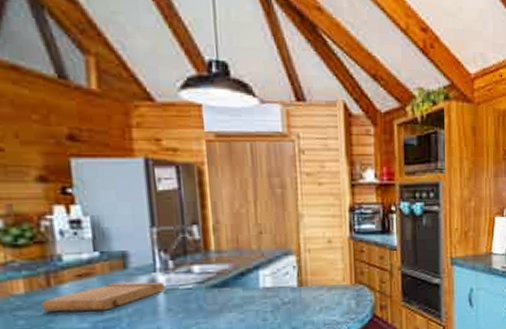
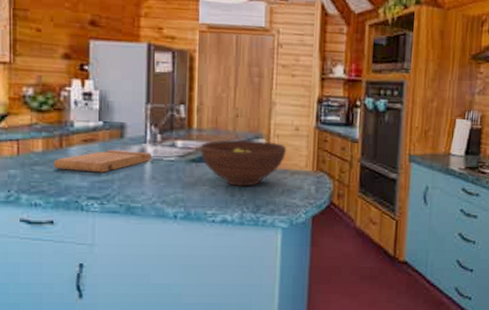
fruit bowl: none [221,257,320,309] -> present [200,139,286,187]

